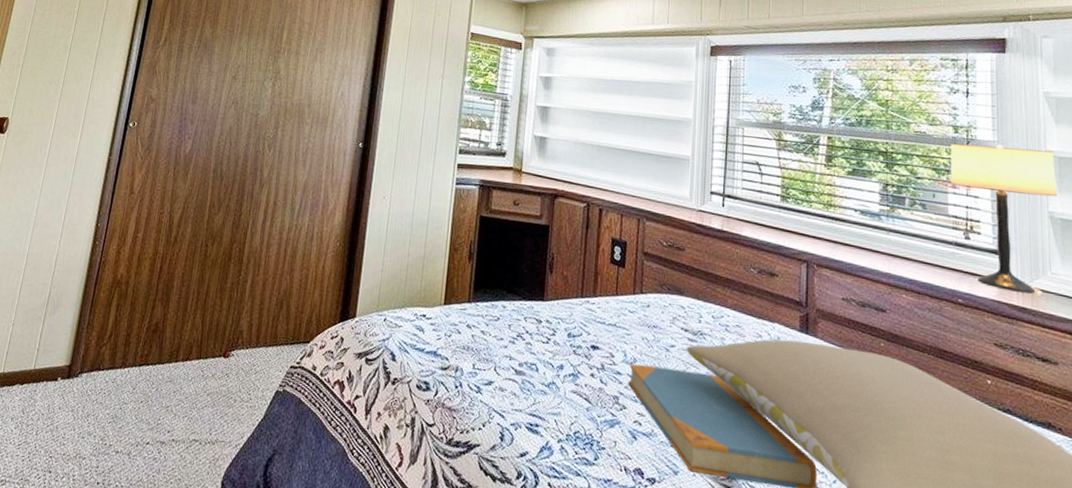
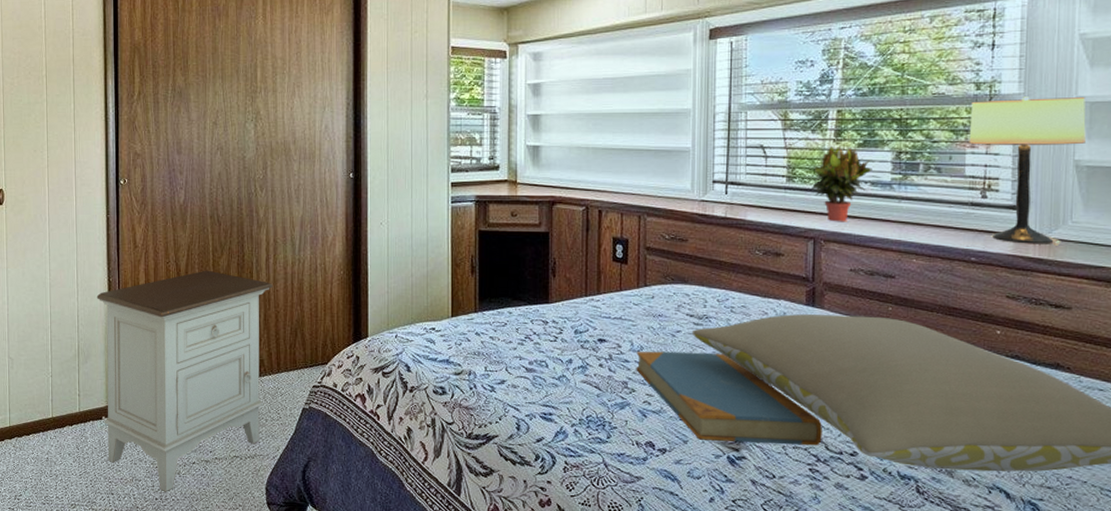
nightstand: none [53,225,266,476] -> present [96,270,273,492]
potted plant: none [803,171,861,248] -> present [810,147,872,222]

